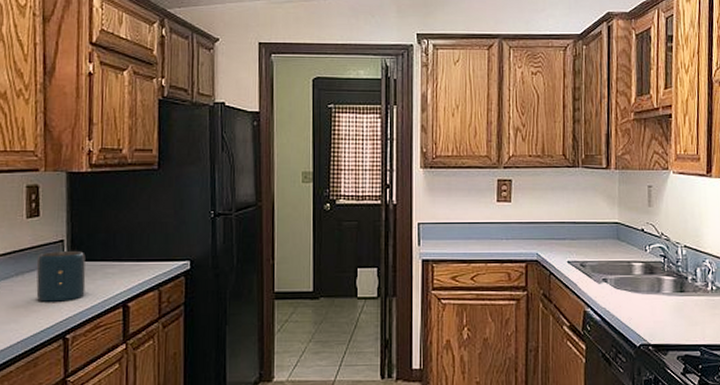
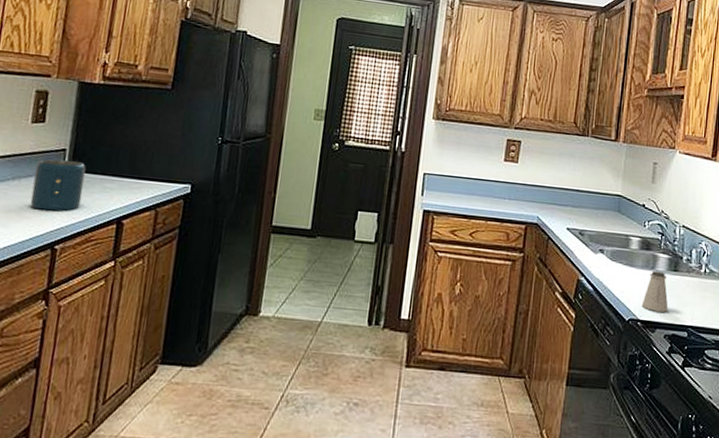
saltshaker: none [651,294,679,334] -> present [641,271,668,312]

